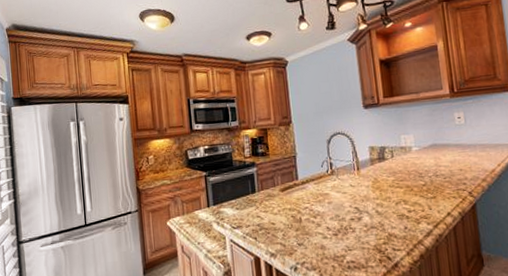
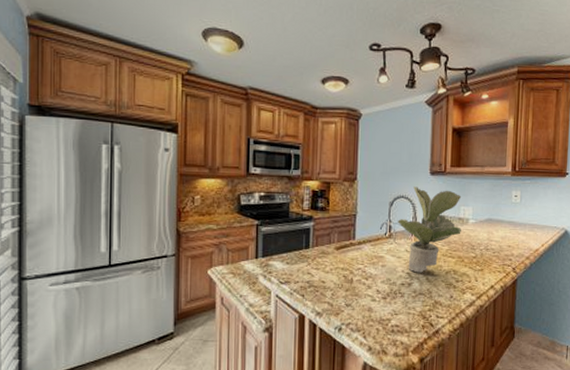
potted plant: none [338,120,406,207] -> present [398,186,462,273]

